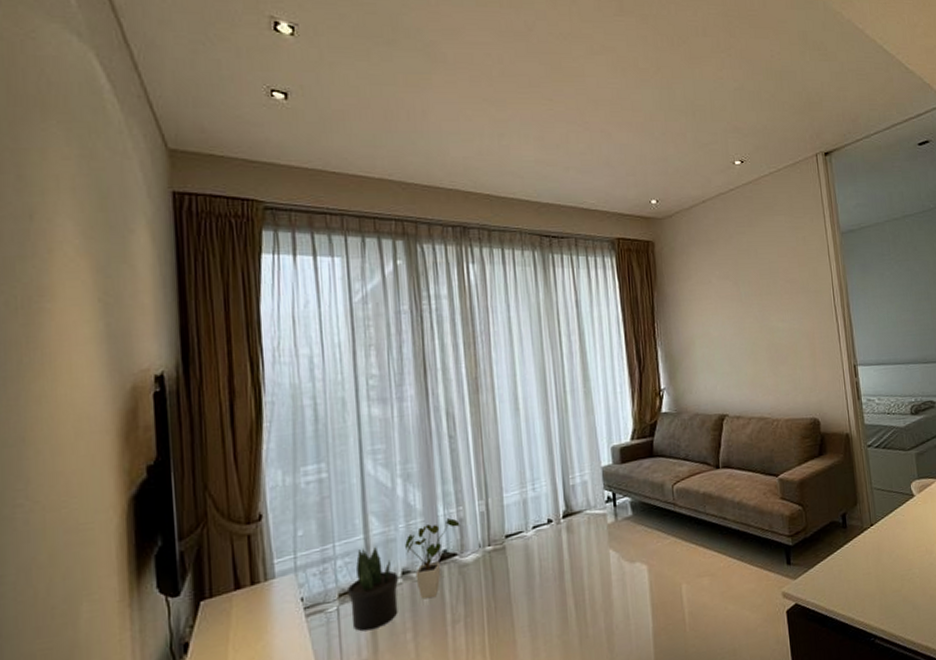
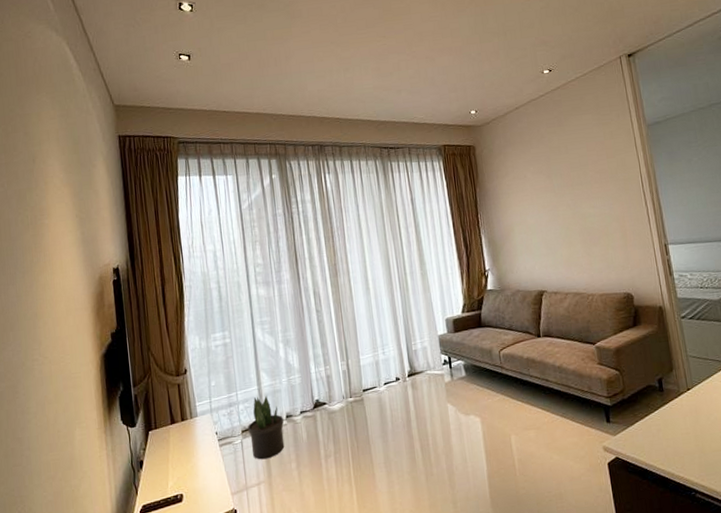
house plant: present [405,517,460,600] -> none [287,374,328,438]

